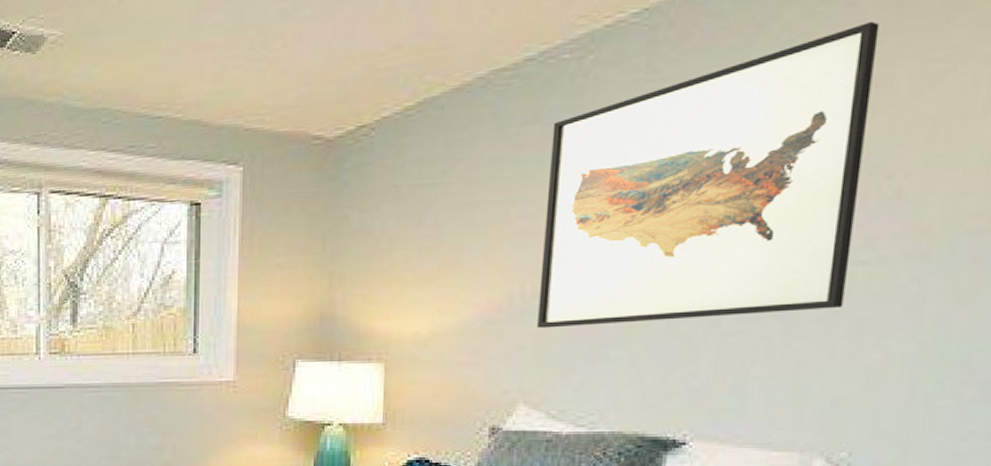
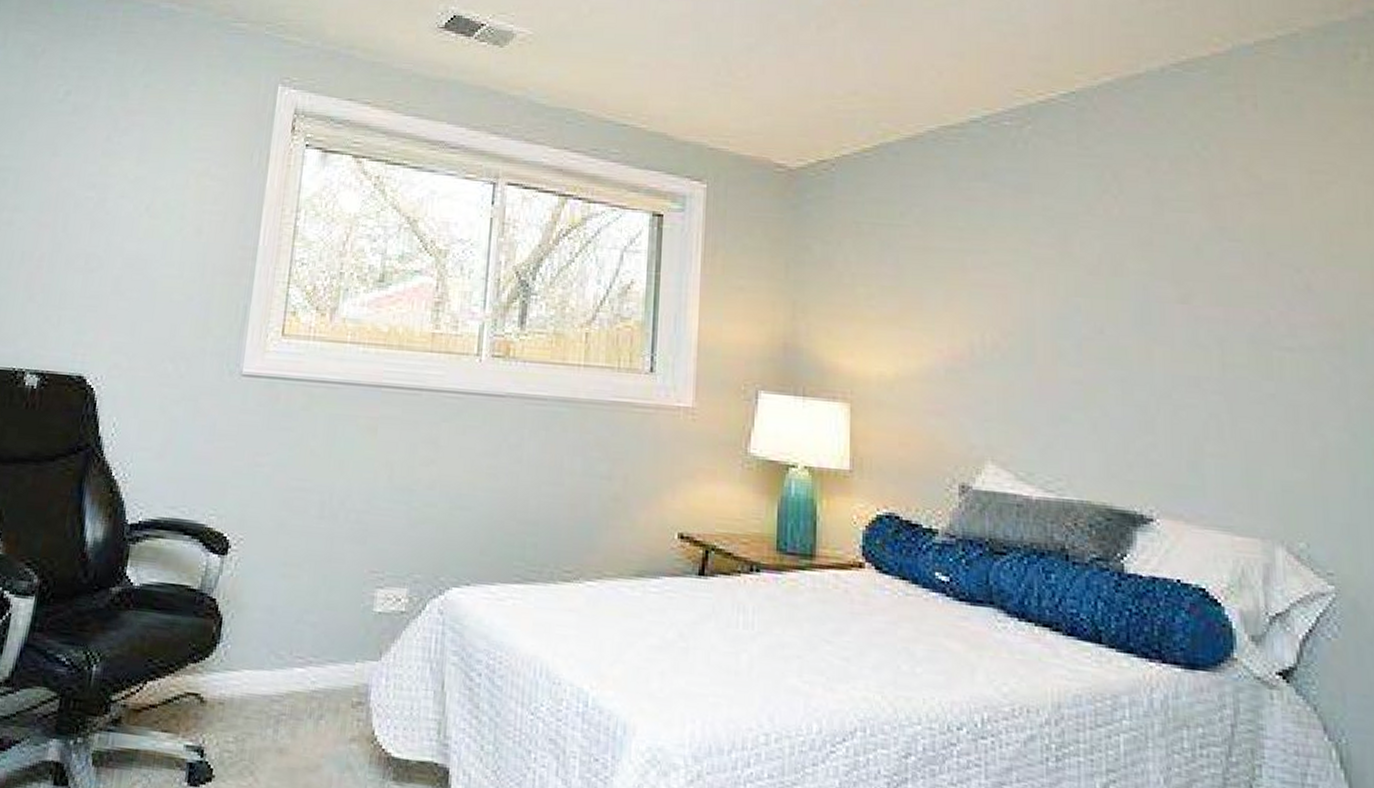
wall art: present [537,21,880,329] -> none [999,131,1278,392]

